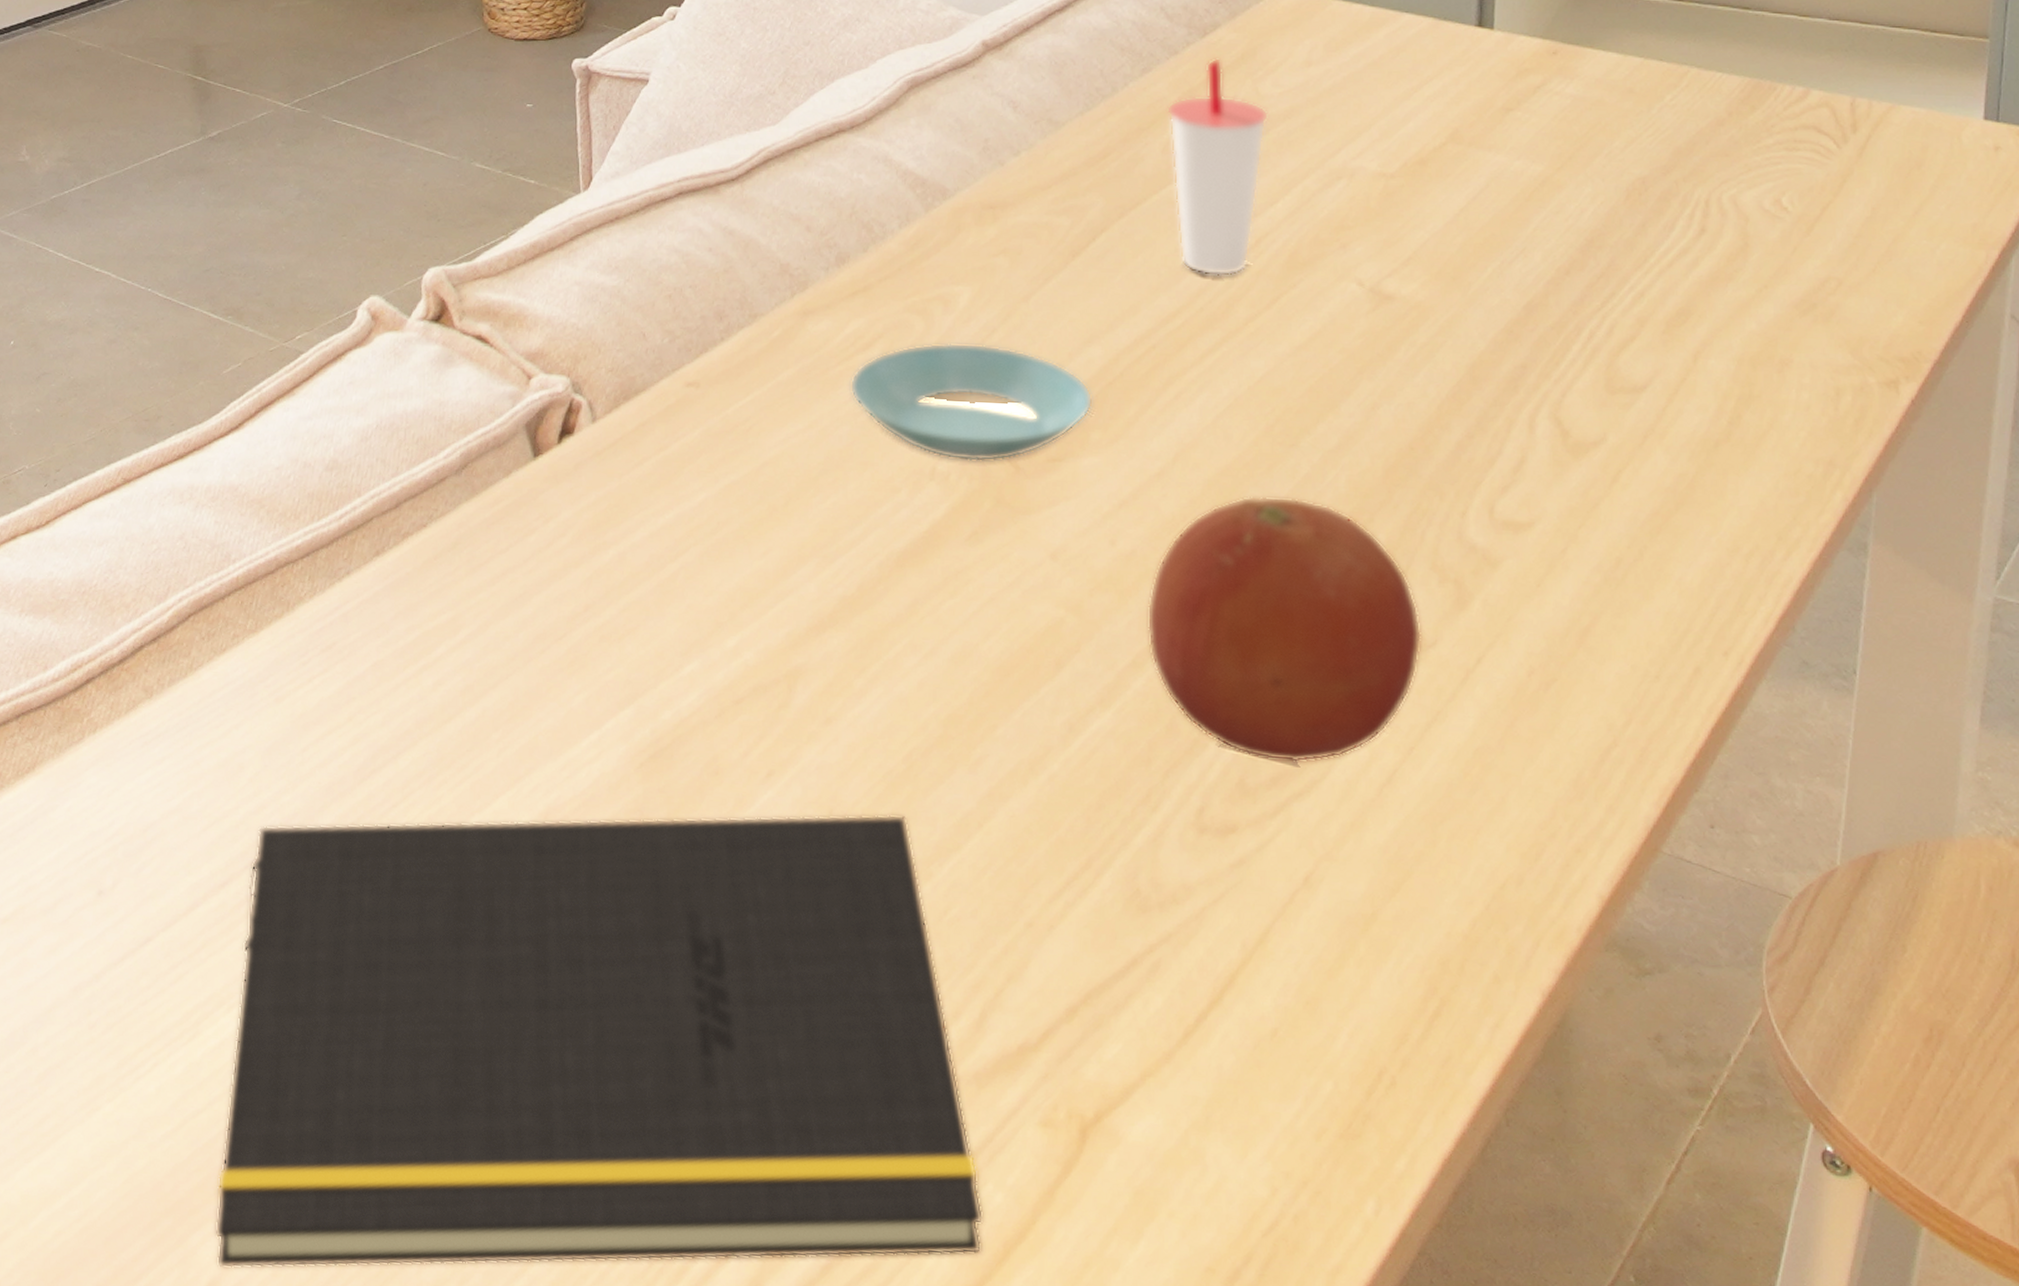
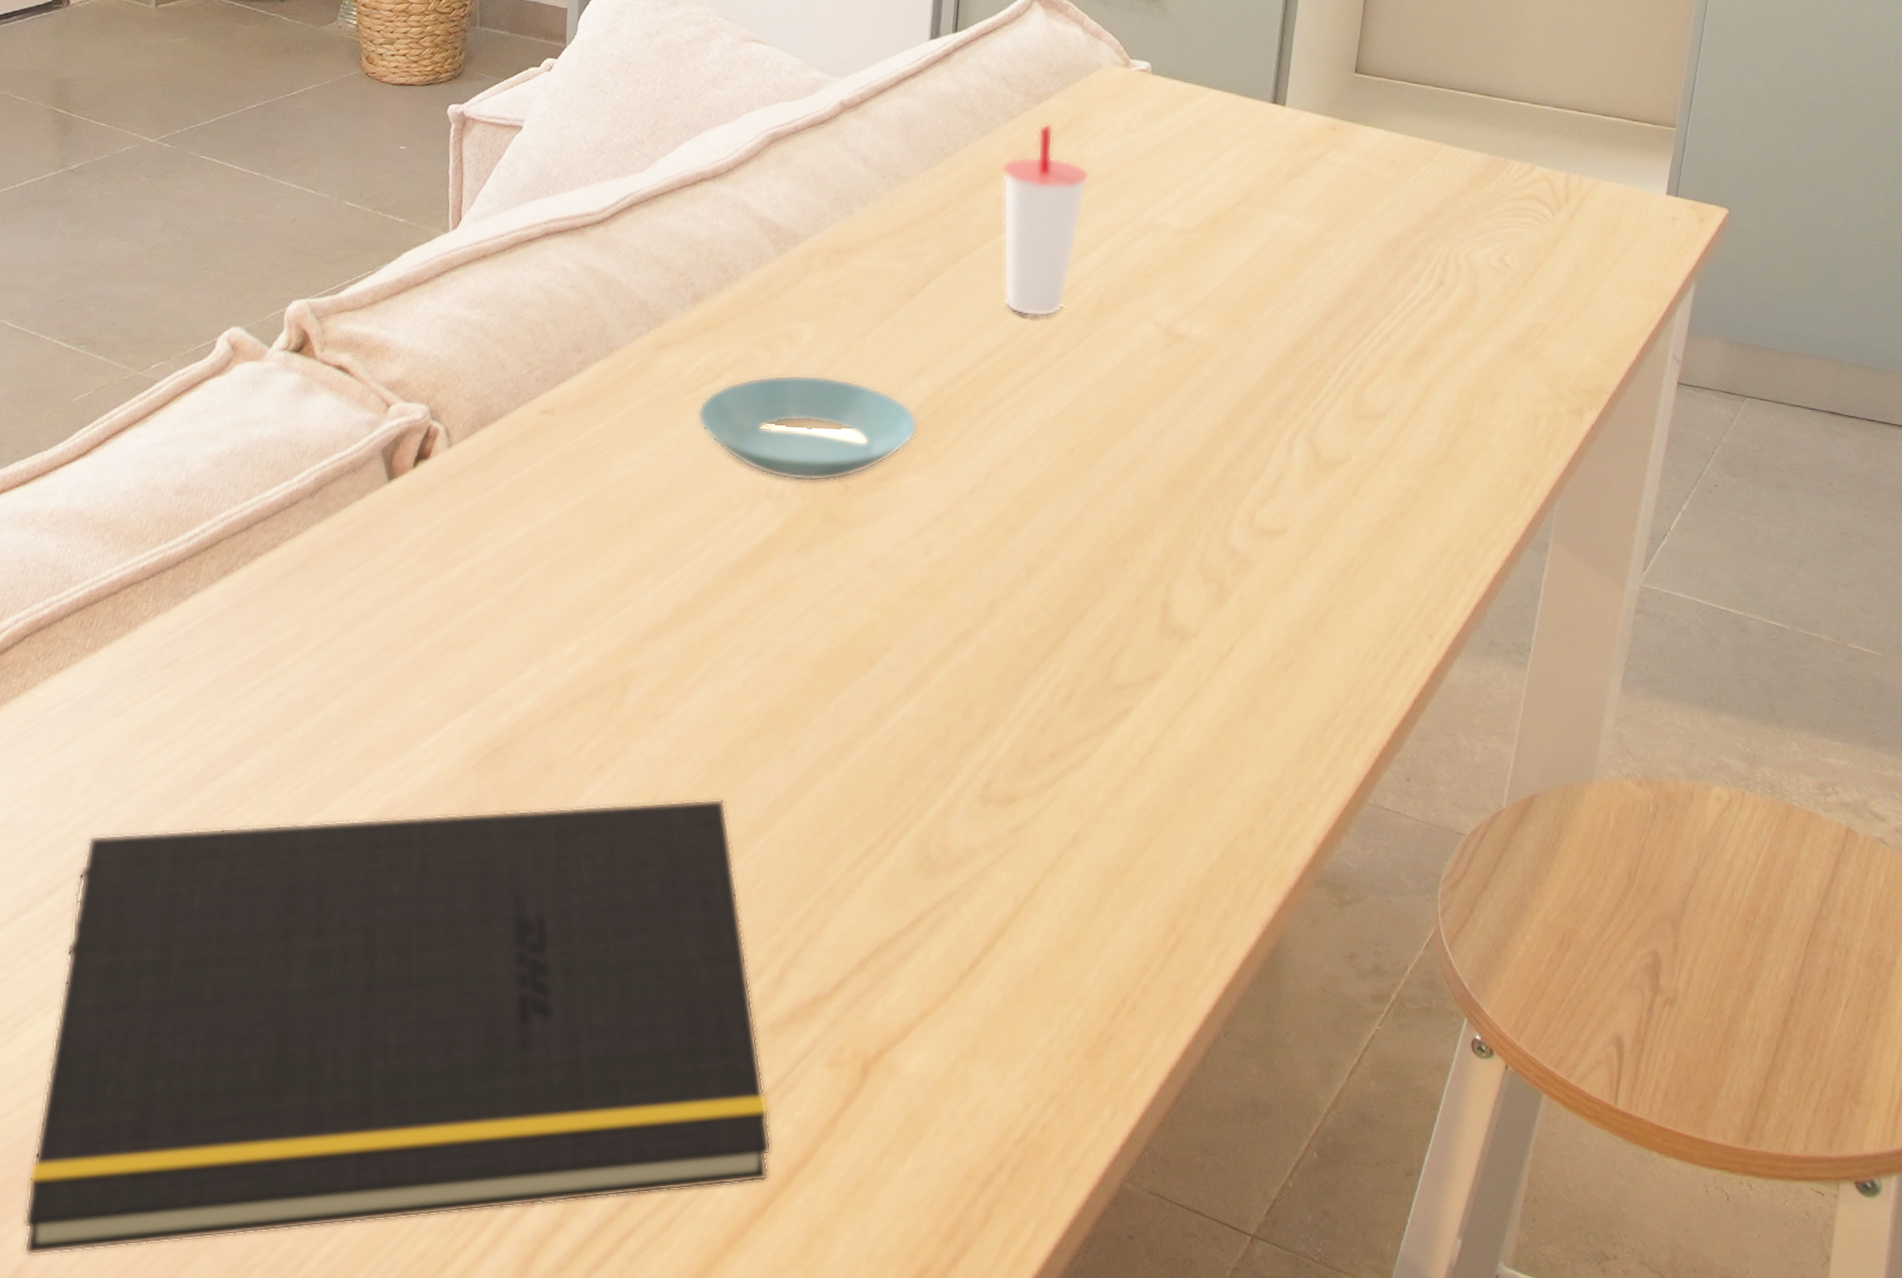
fruit: present [1147,496,1423,763] -> none [951,510,1187,740]

